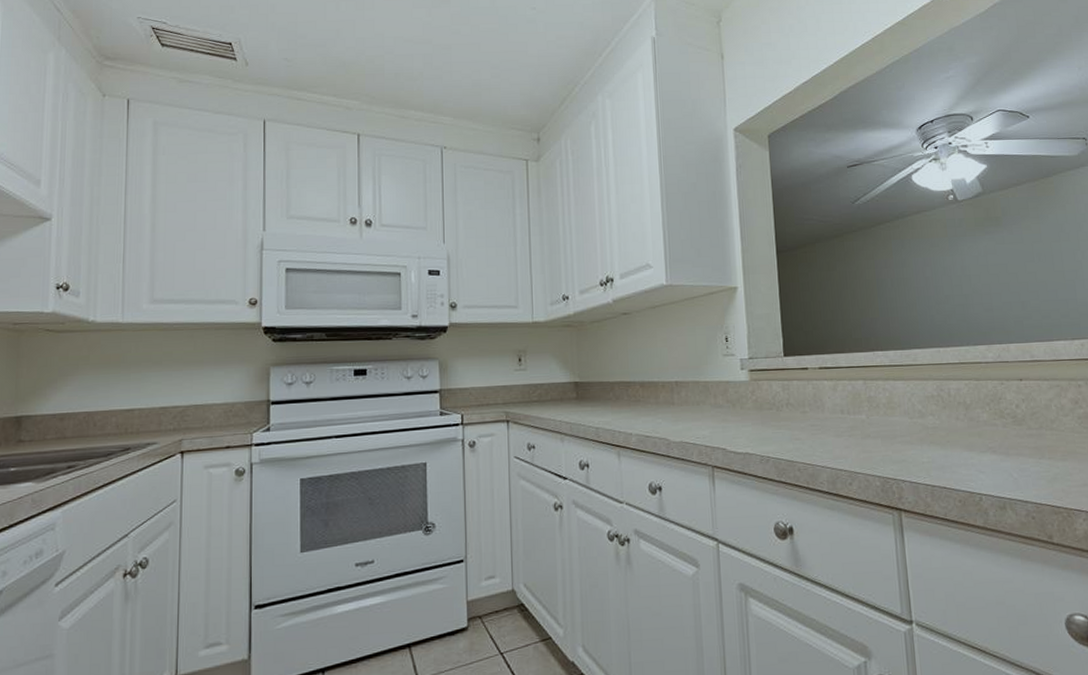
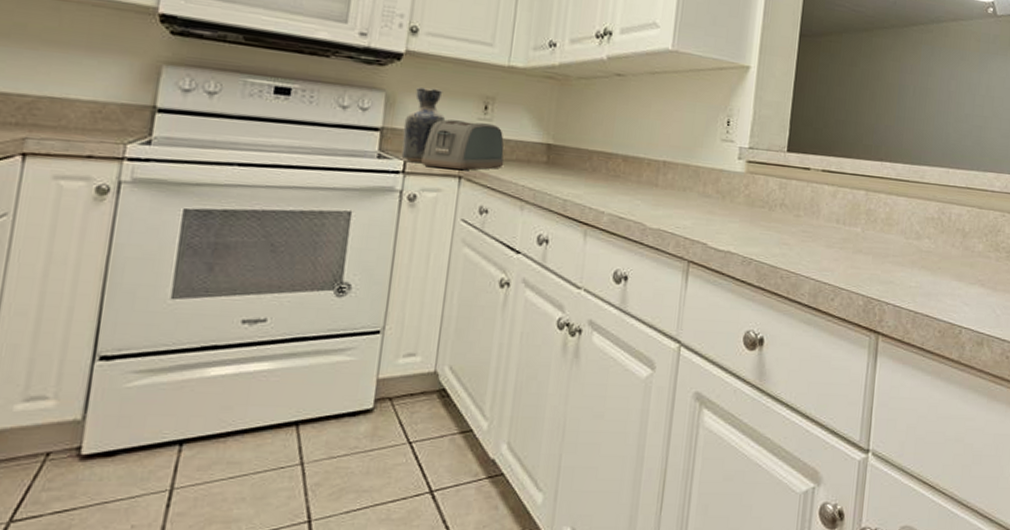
ceramic jug: none [456,350,489,414] -> present [401,87,446,162]
toaster: none [475,373,542,417] -> present [421,119,504,171]

